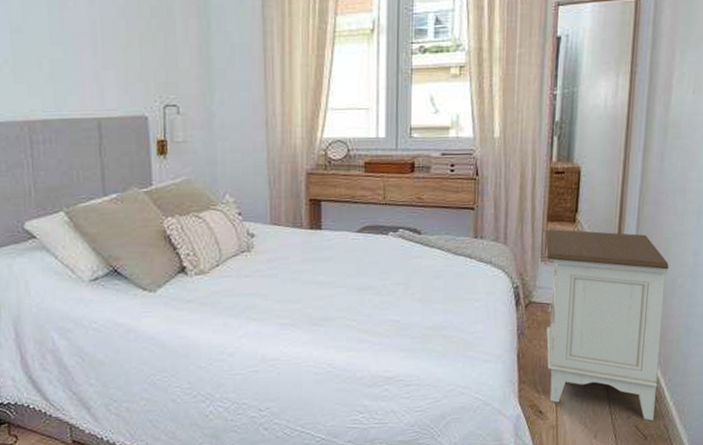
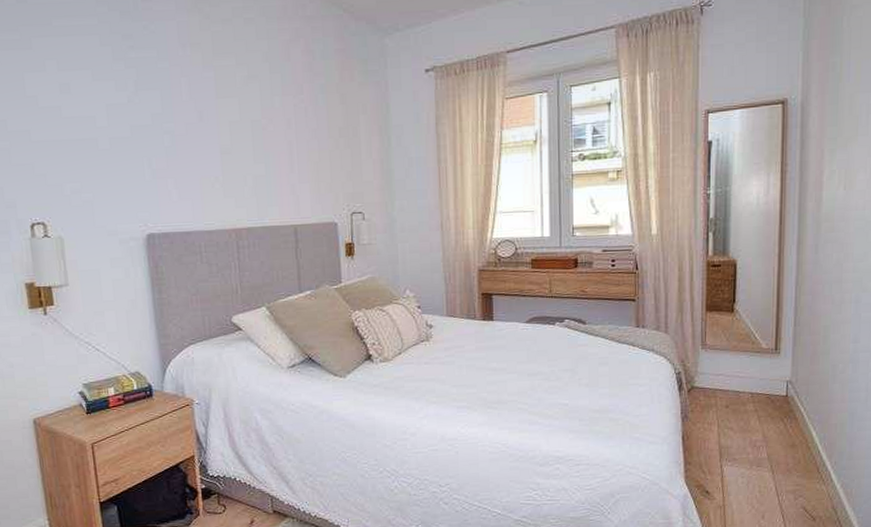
nightstand: present [545,229,669,421] -> none [705,318,829,503]

